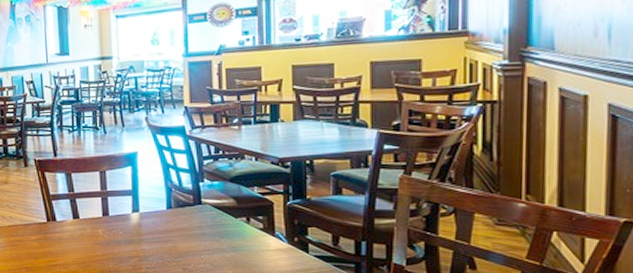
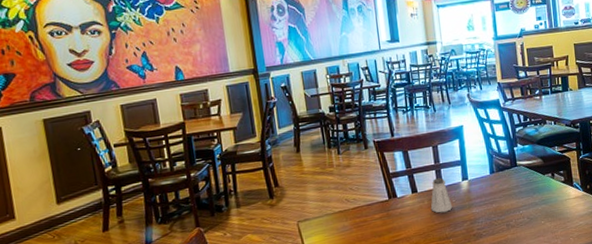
saltshaker: none [93,206,119,244] -> present [430,178,453,213]

